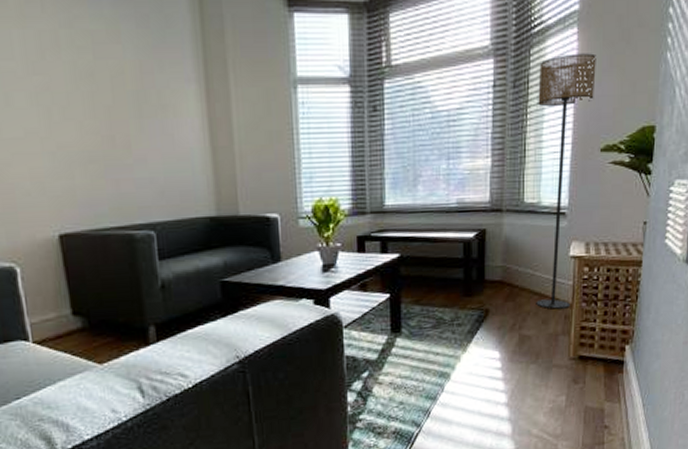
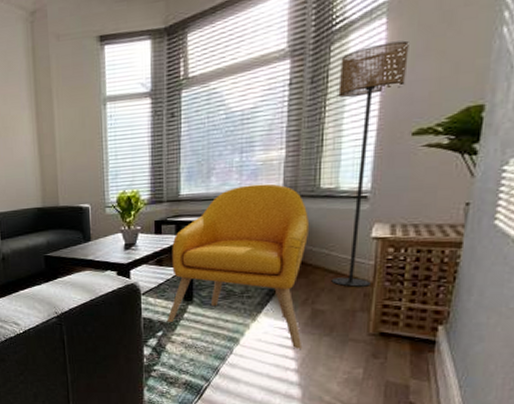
armchair: none [373,195,515,381] -> present [166,183,310,349]

